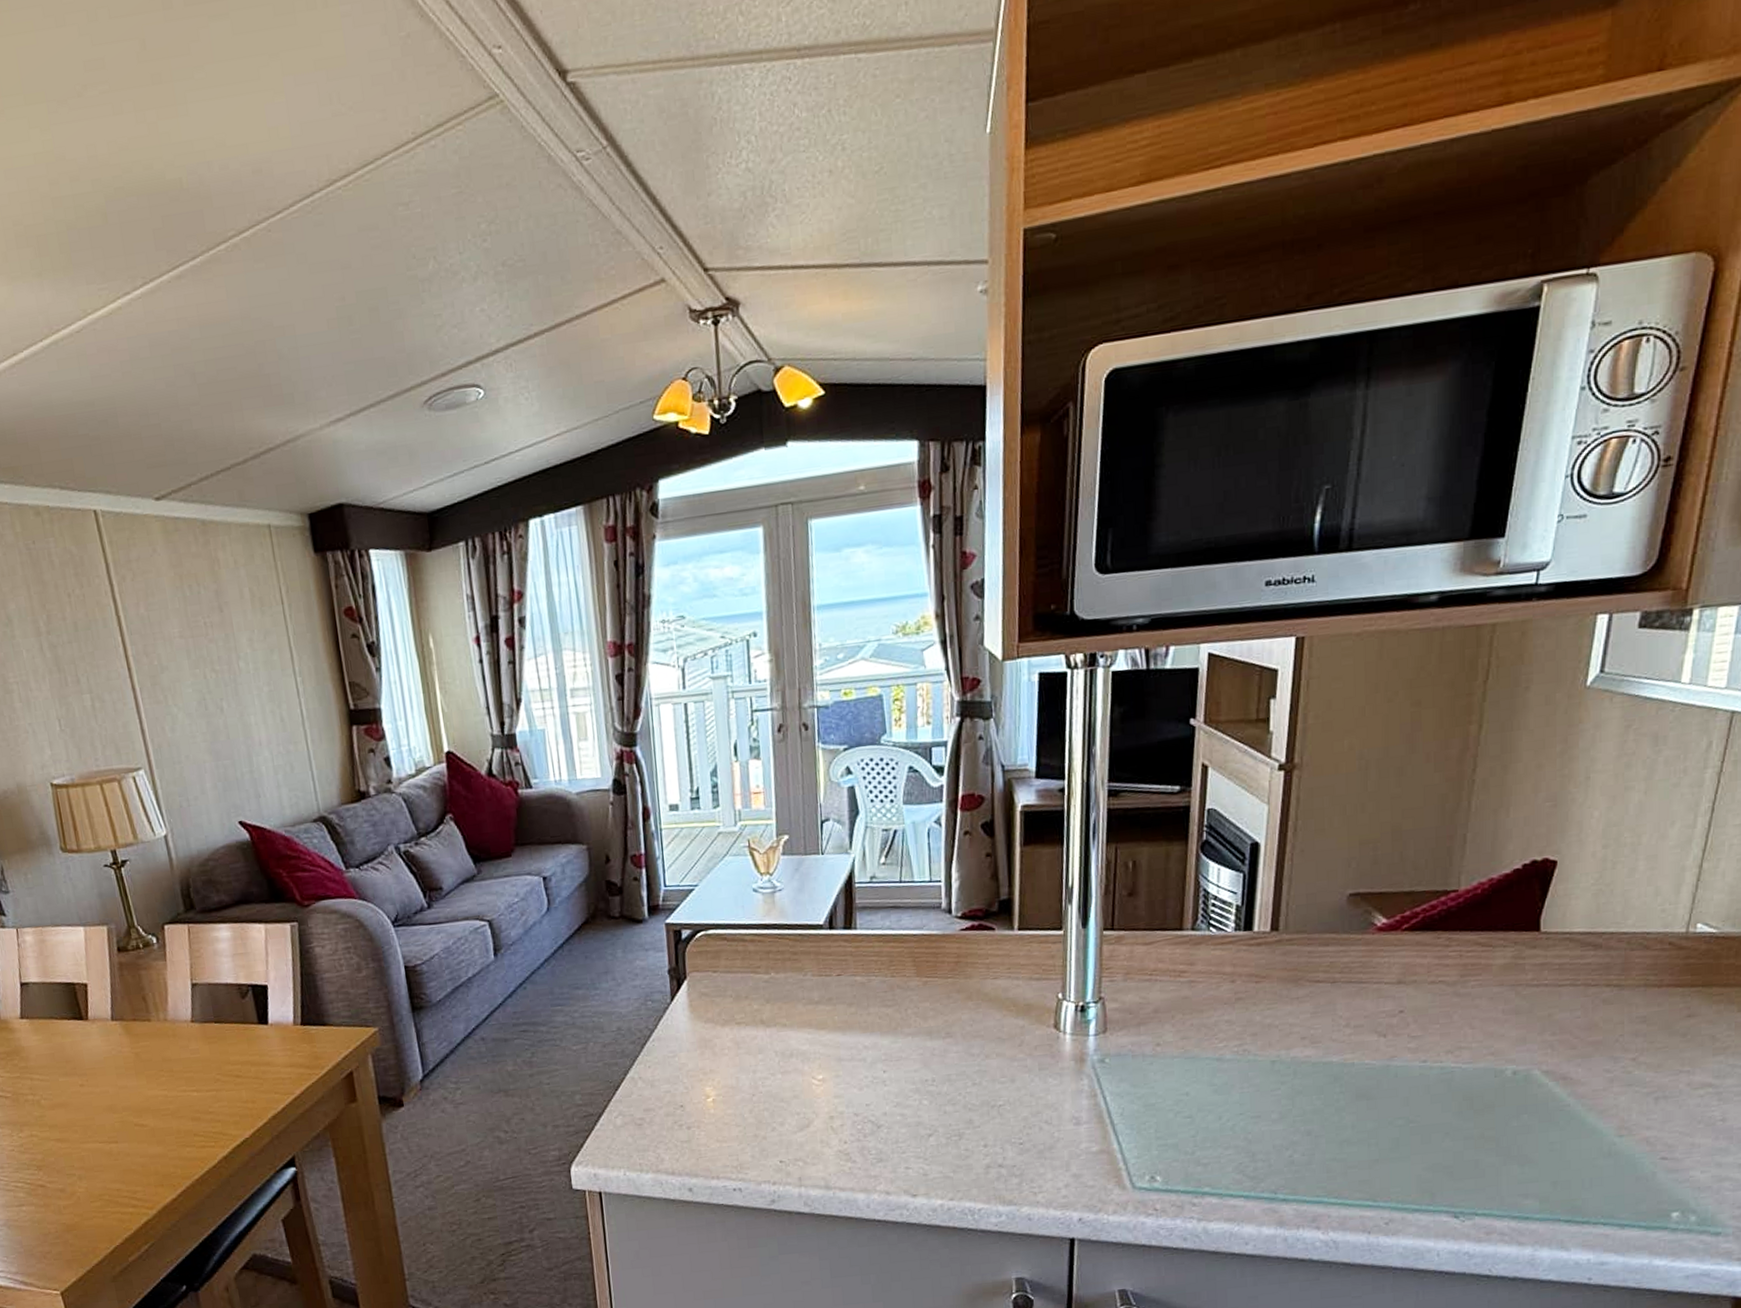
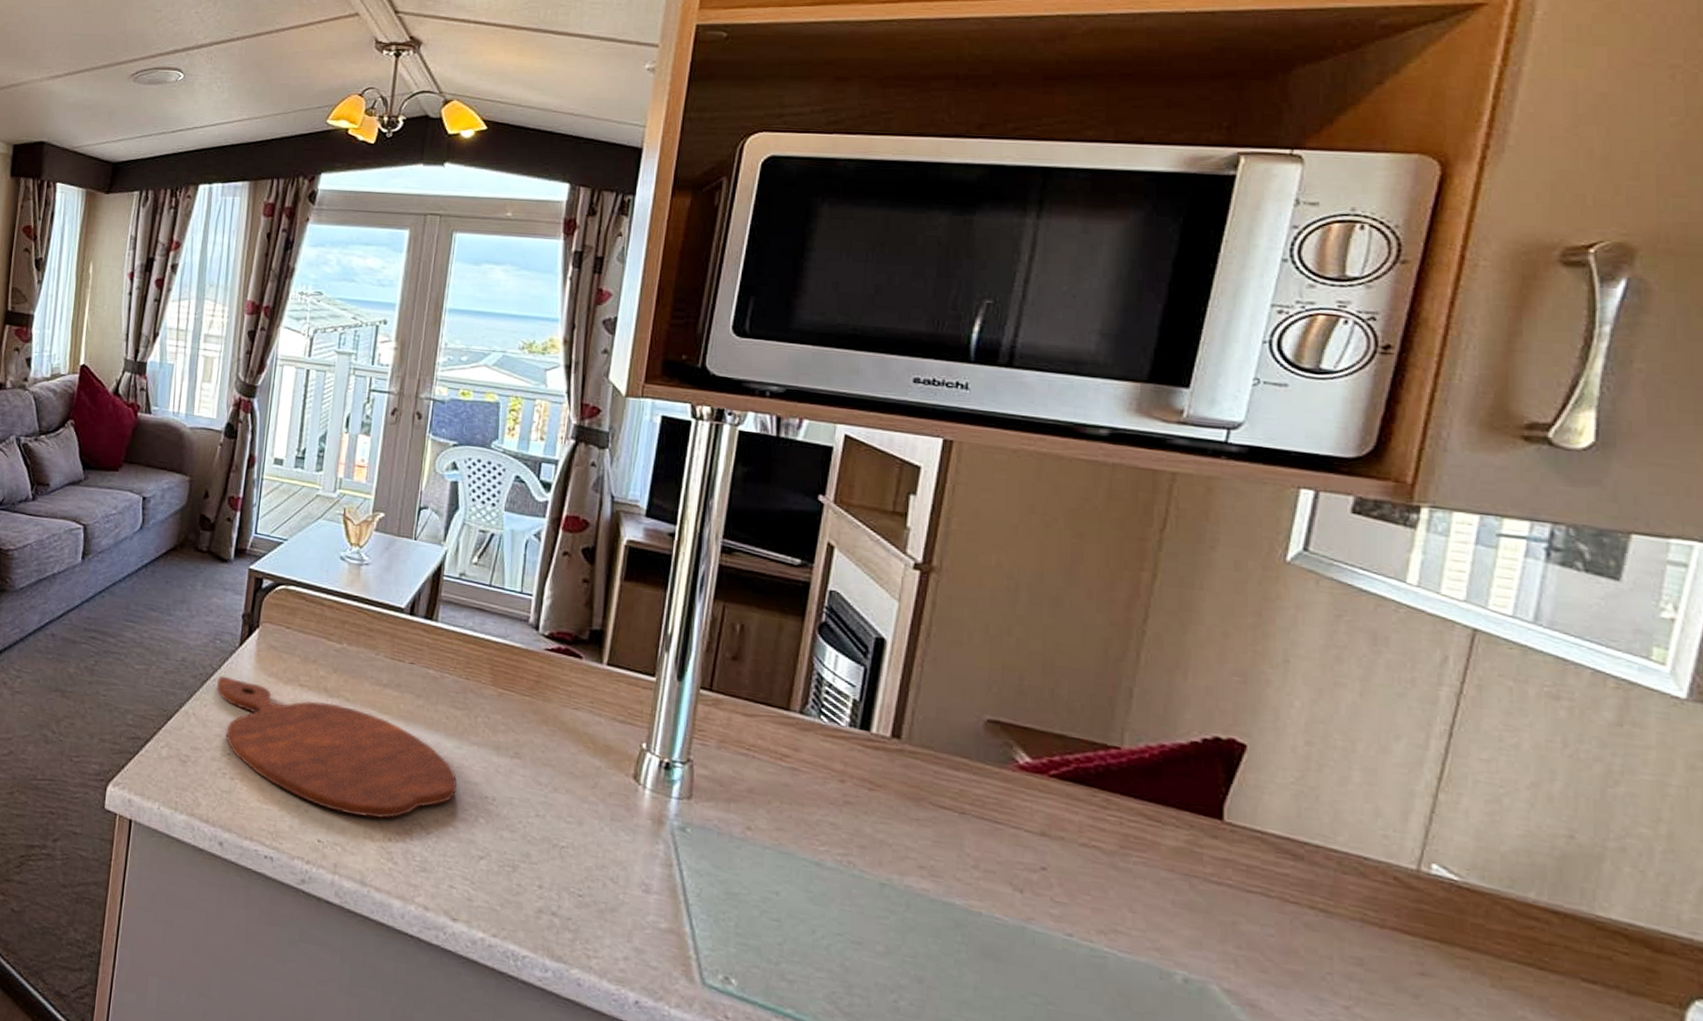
cutting board: none [656,1031,899,1131] -> present [216,675,458,819]

